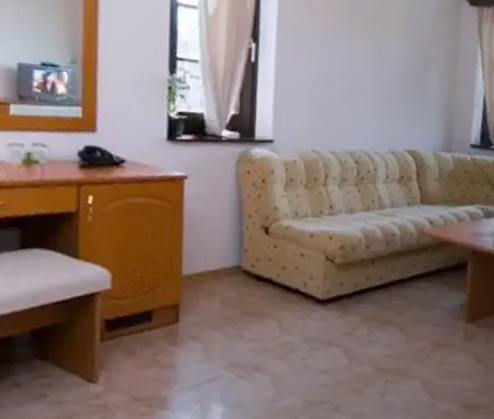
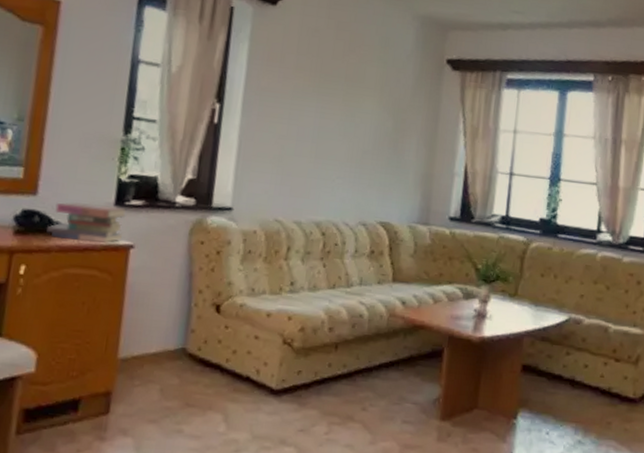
books: none [108,138,178,174] -> present [46,202,126,243]

